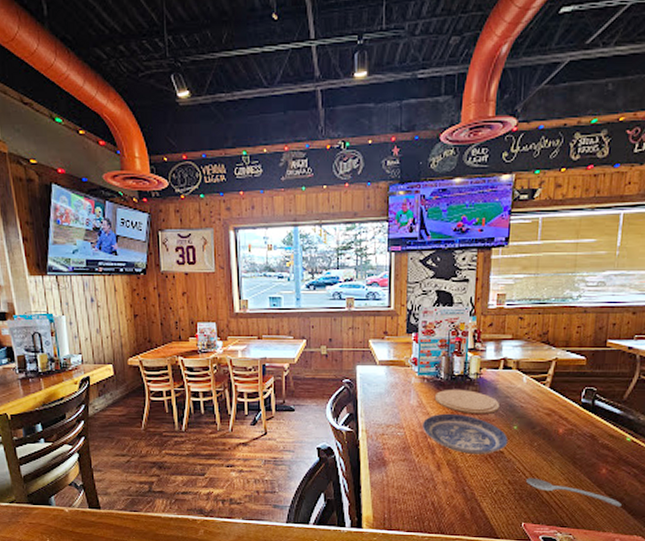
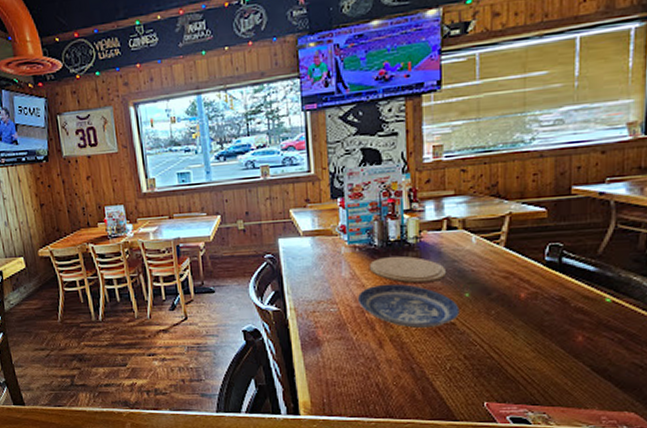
spoon: present [526,477,622,508] -> none [486,350,606,380]

